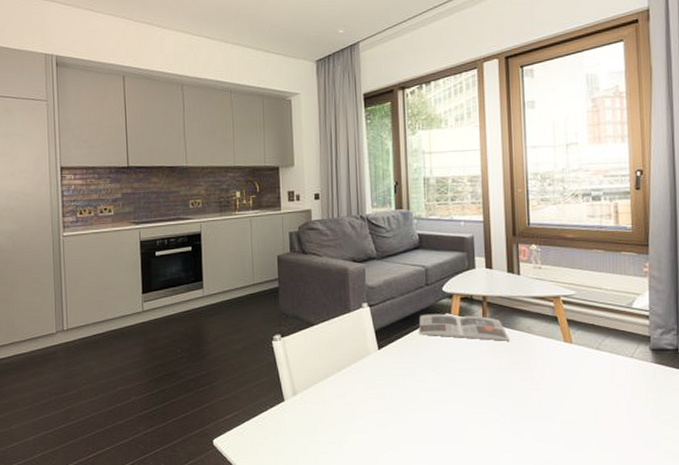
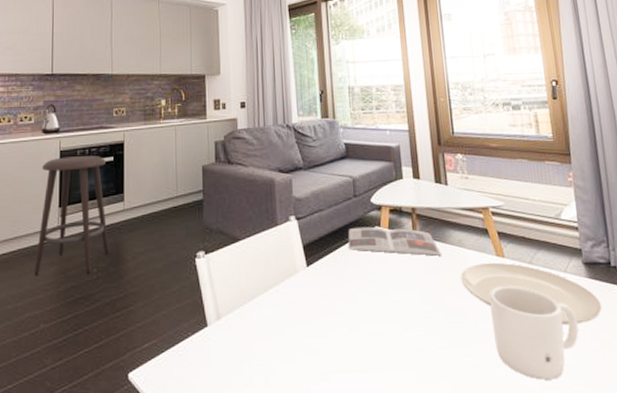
kettle: none [120,196,140,226] -> present [40,104,61,135]
stool: none [123,246,191,355] -> present [35,156,109,276]
plate: none [527,347,665,406] -> present [461,262,603,326]
mug: none [555,369,639,453] -> present [489,285,579,380]

